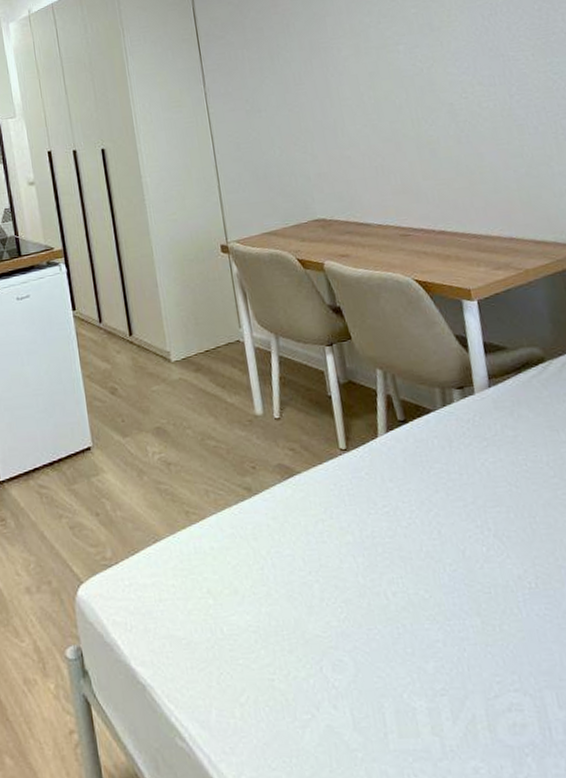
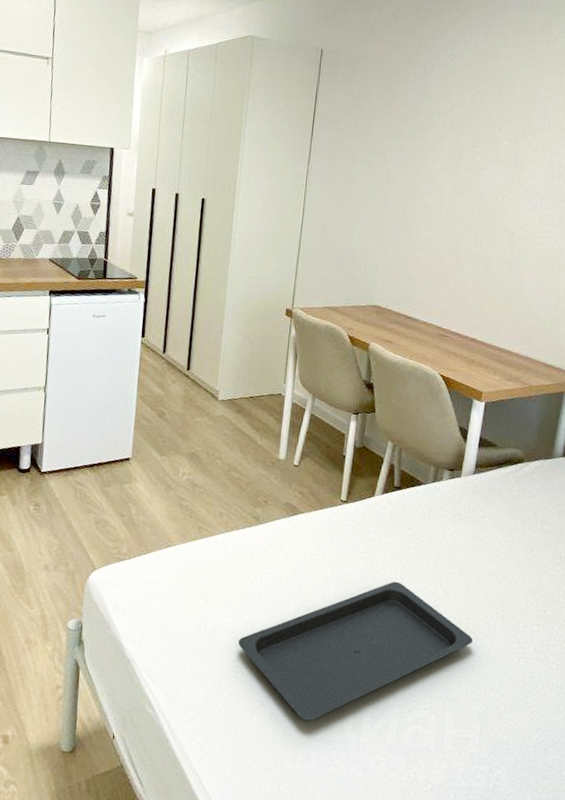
serving tray: none [264,534,550,729] -> present [238,581,473,721]

